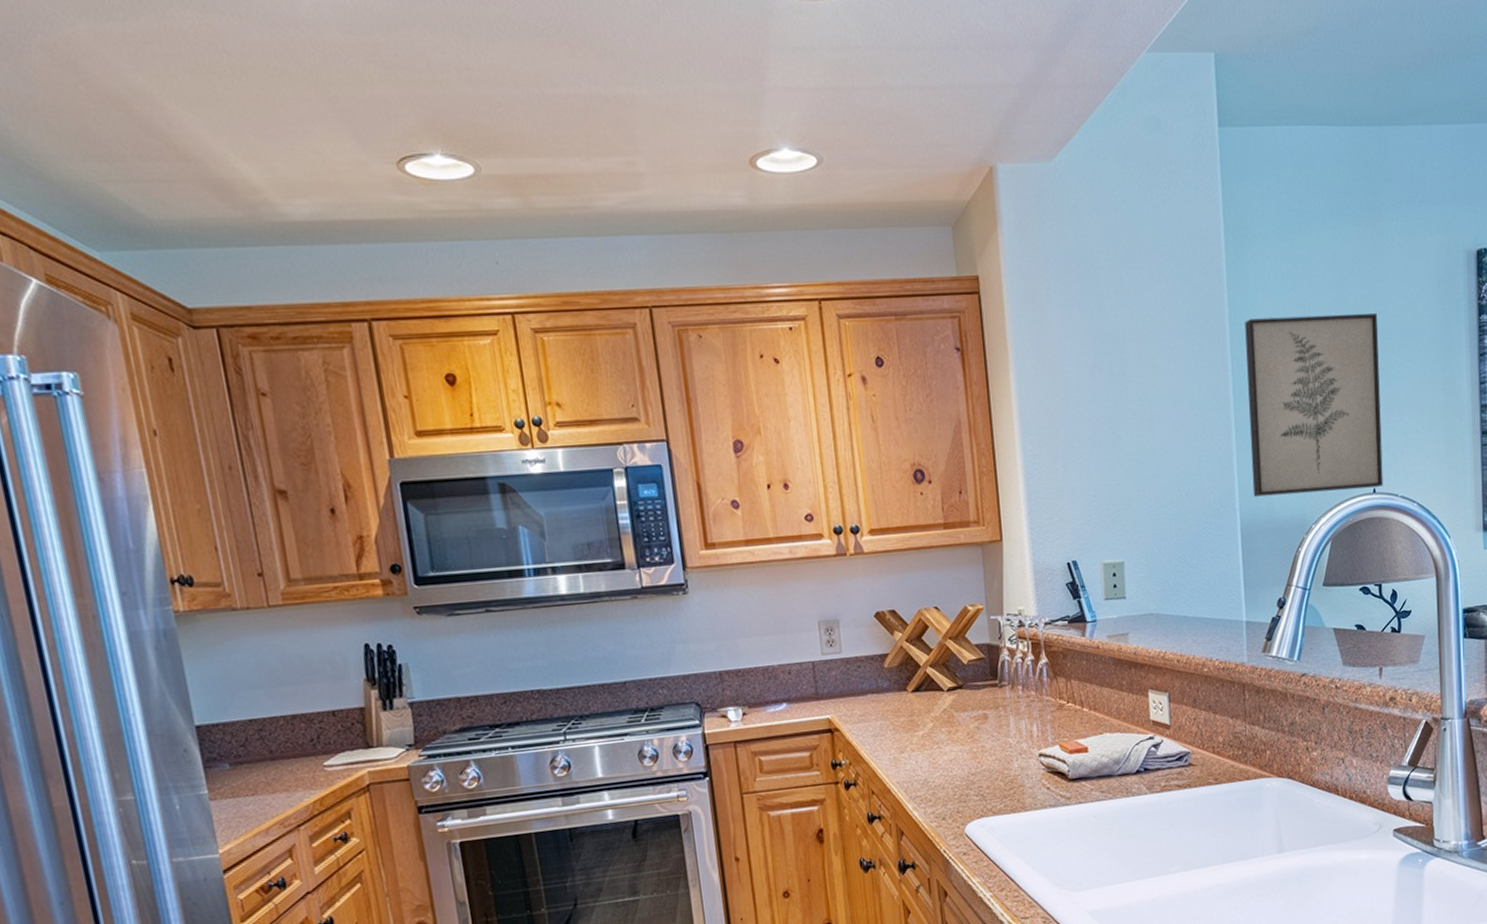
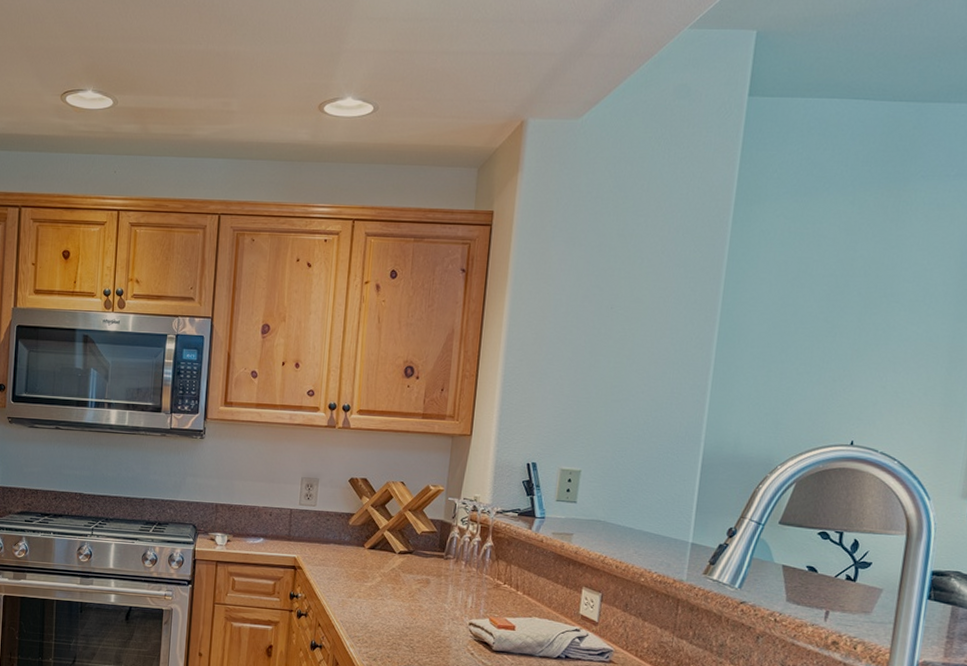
wall art: present [1245,313,1384,497] -> none [721,270,887,440]

